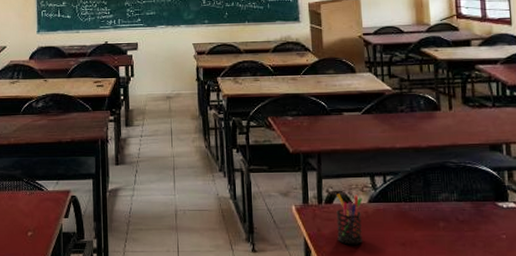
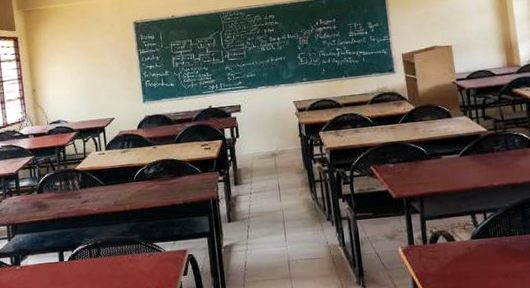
pen holder: present [336,194,363,245] -> none [440,233,467,280]

